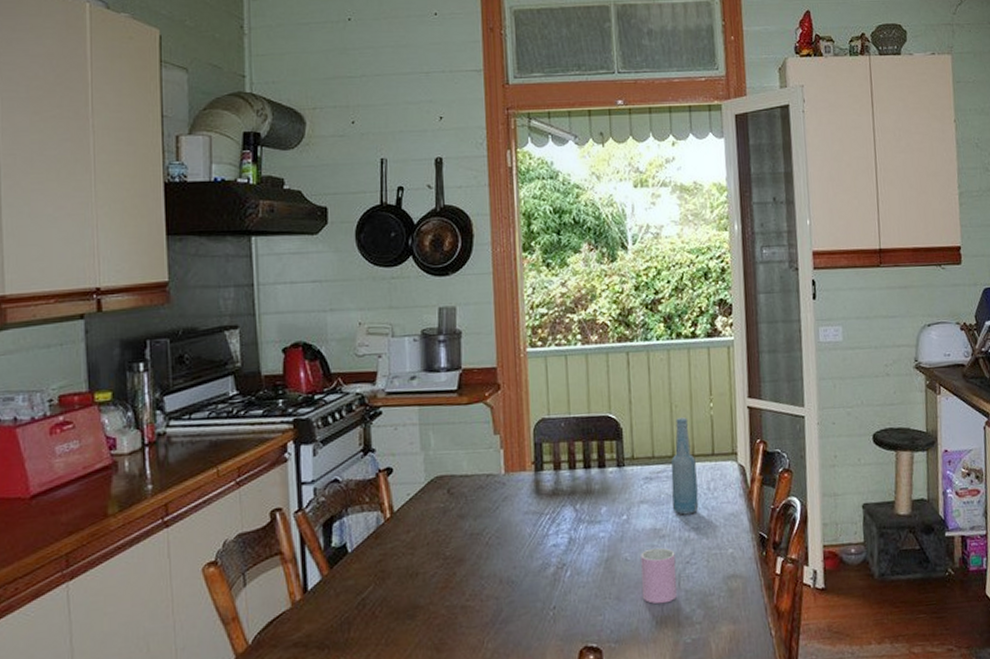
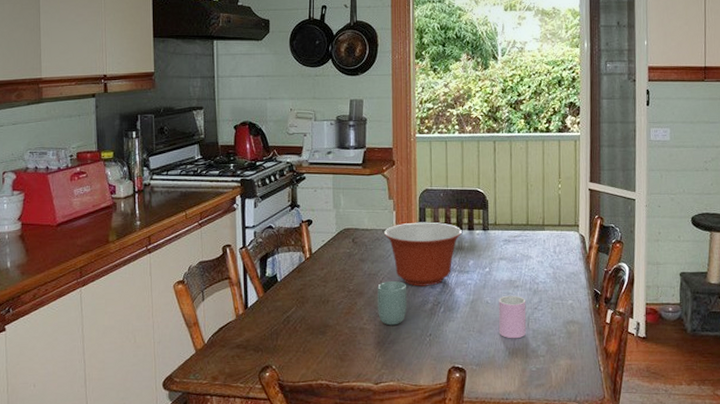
cup: none [482,540,523,600] -> present [377,281,408,326]
mixing bowl: none [490,460,590,546] -> present [384,222,462,286]
bottle: present [671,417,699,515] -> none [525,195,546,271]

